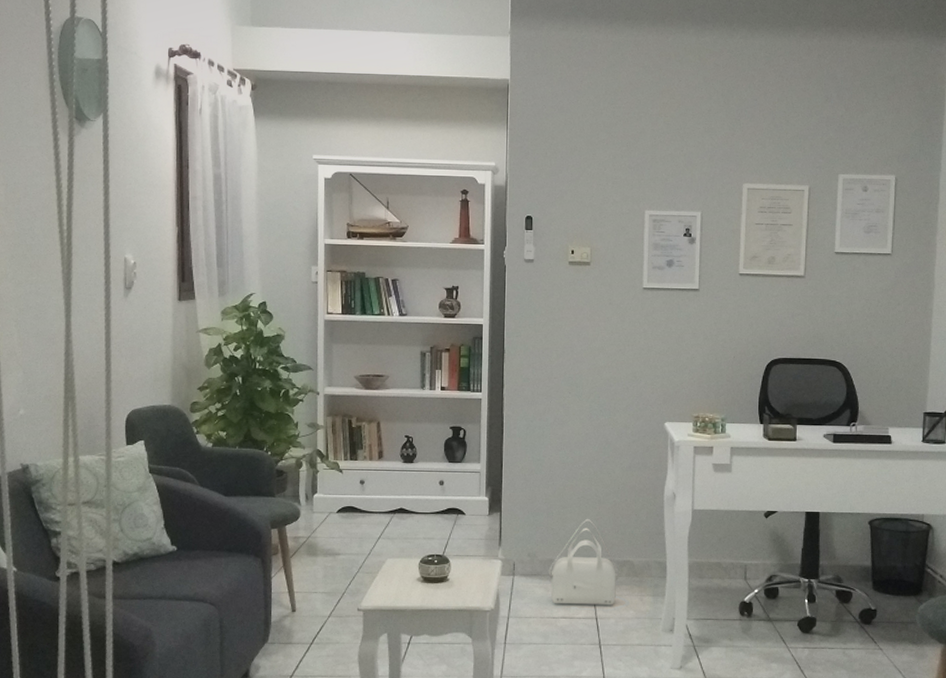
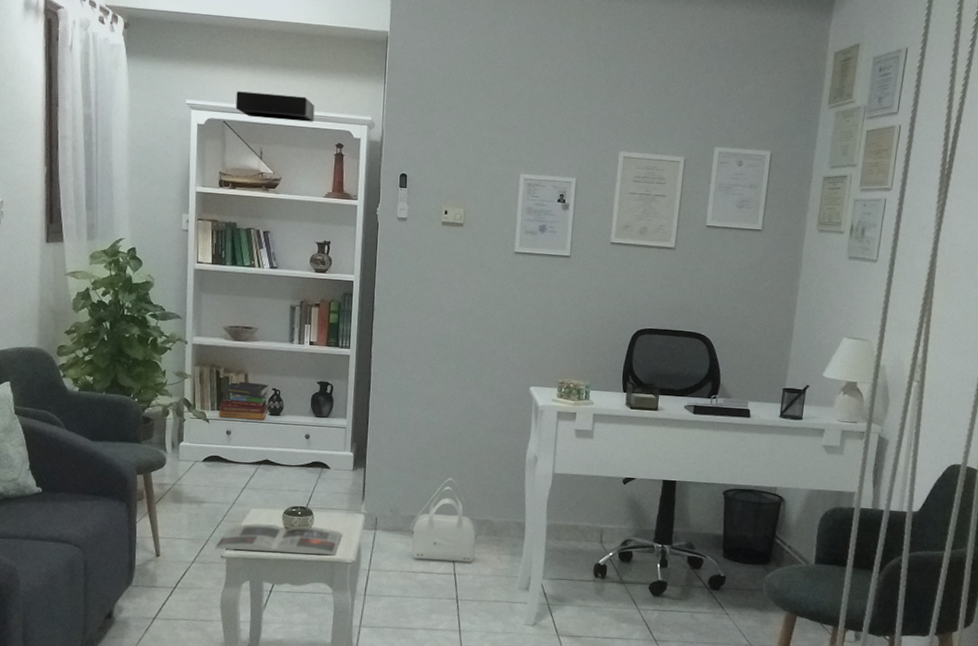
magazine: none [350,573,480,604] -> present [214,523,342,556]
books: none [352,430,402,468] -> present [219,381,269,420]
decorative box: none [361,144,439,171] -> present [236,91,315,122]

